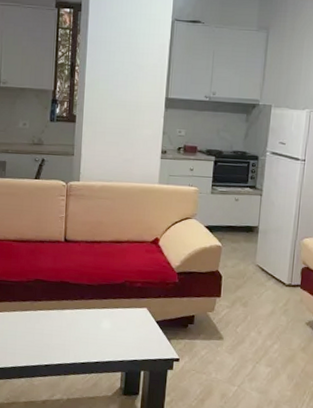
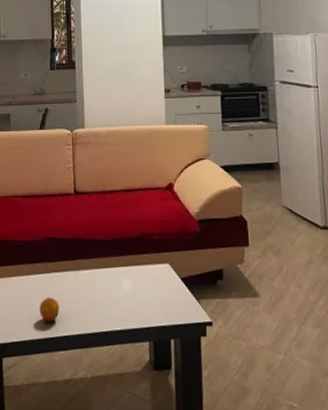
fruit: none [23,331,42,353] -> present [39,297,60,323]

